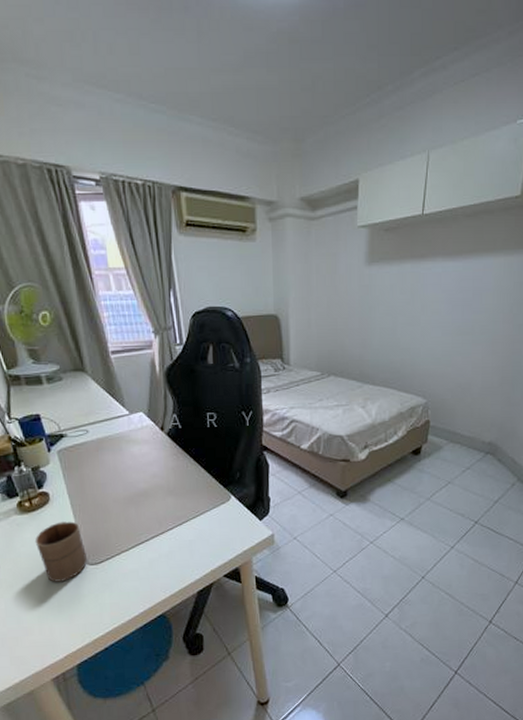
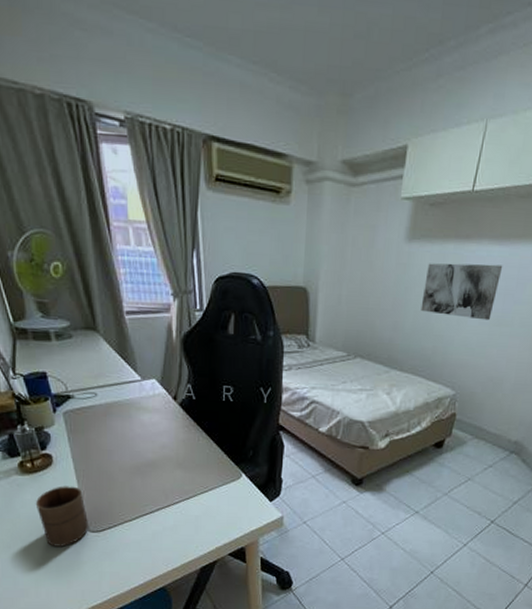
wall art: none [386,279,458,331] -> present [420,263,503,321]

